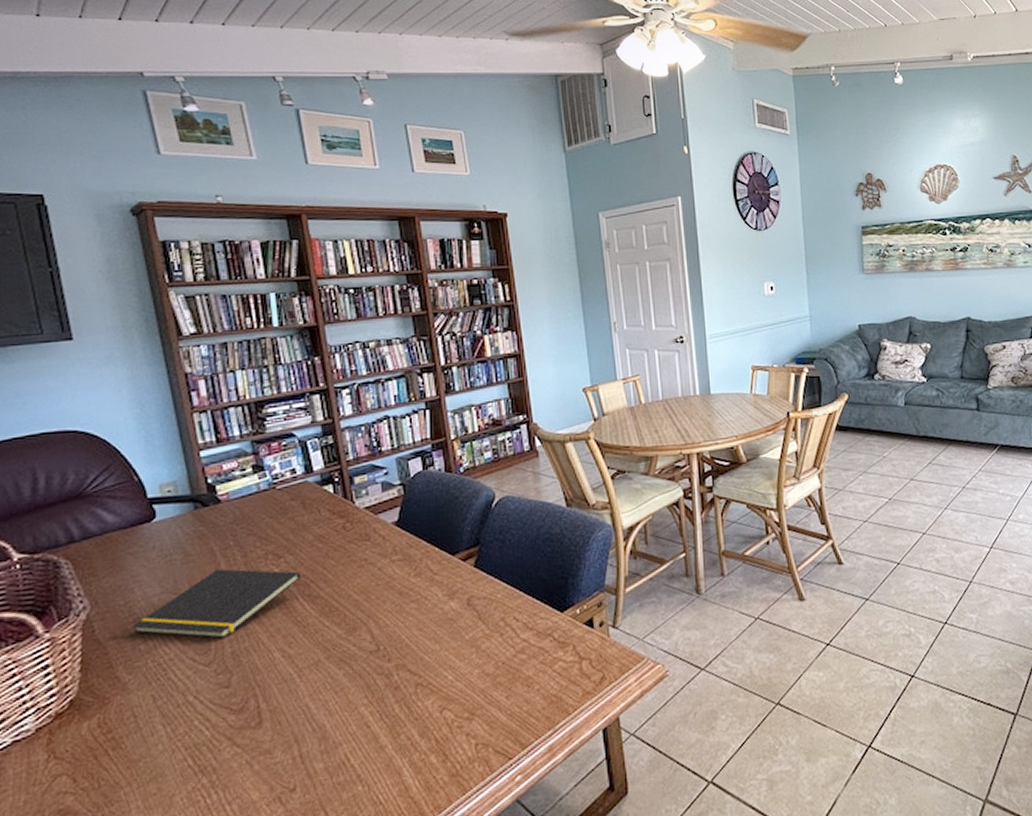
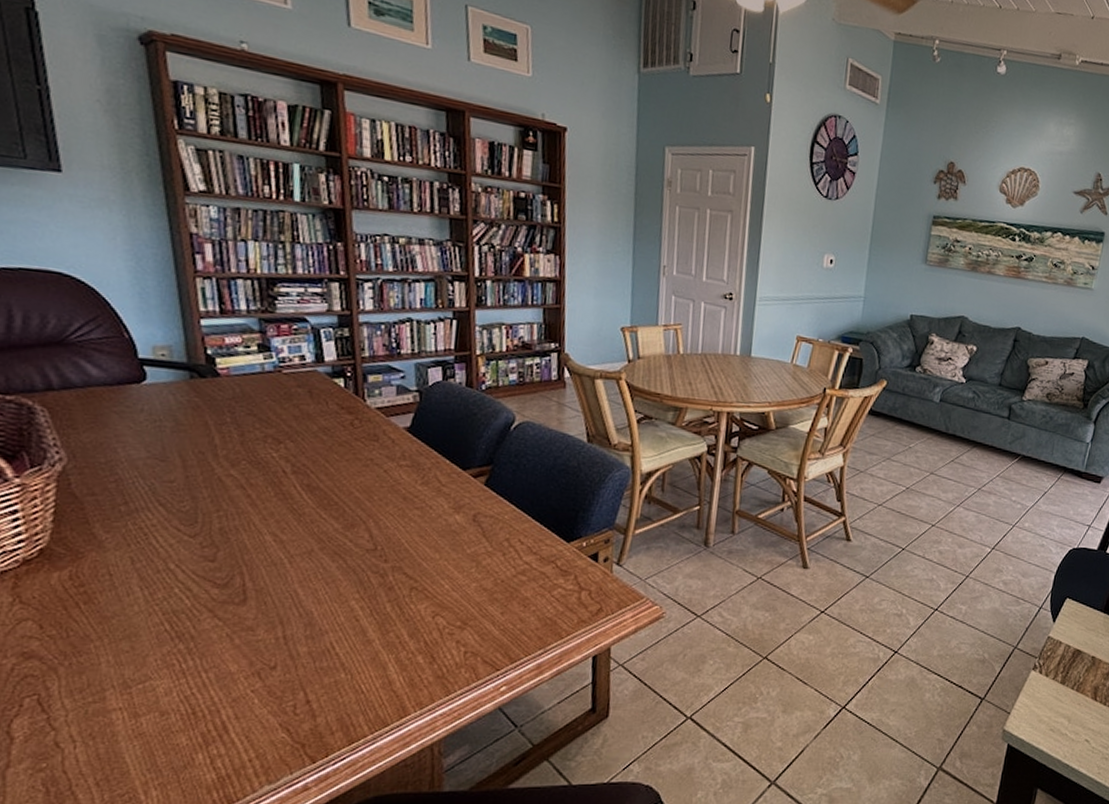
notepad: present [132,569,301,639] -> none [112,444,302,514]

